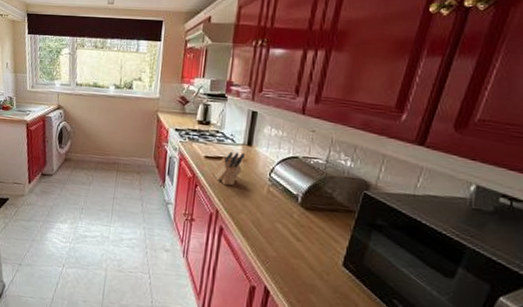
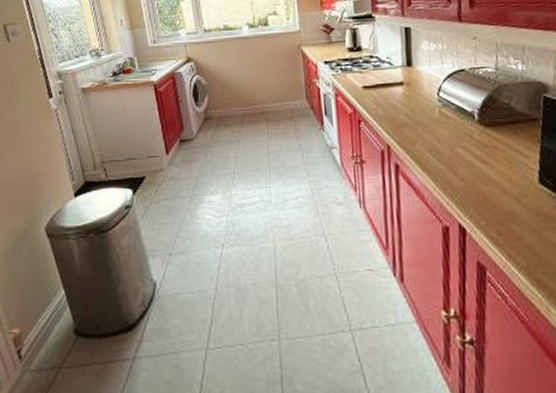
knife block: present [211,151,245,186] -> none [373,75,407,114]

